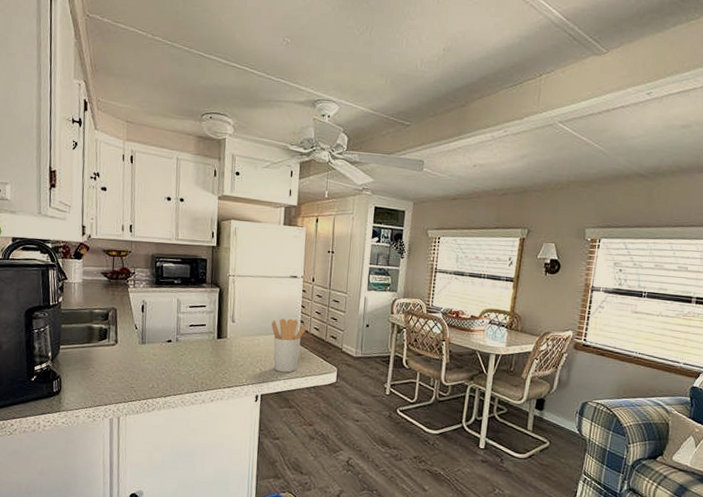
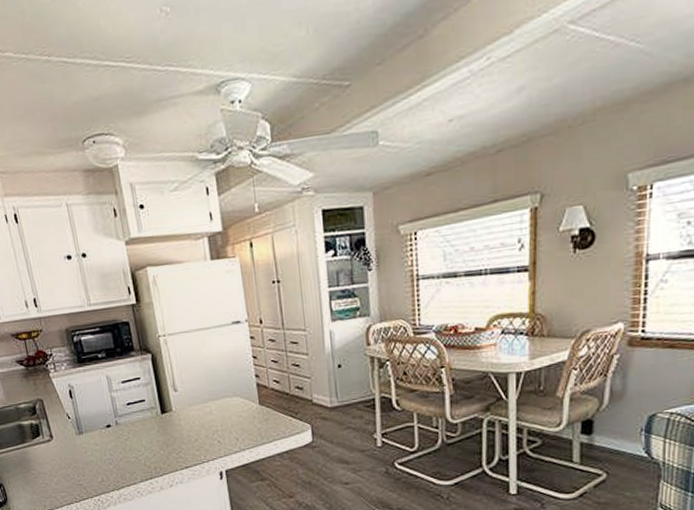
utensil holder: present [271,318,306,373] -> none [221,374,264,441]

